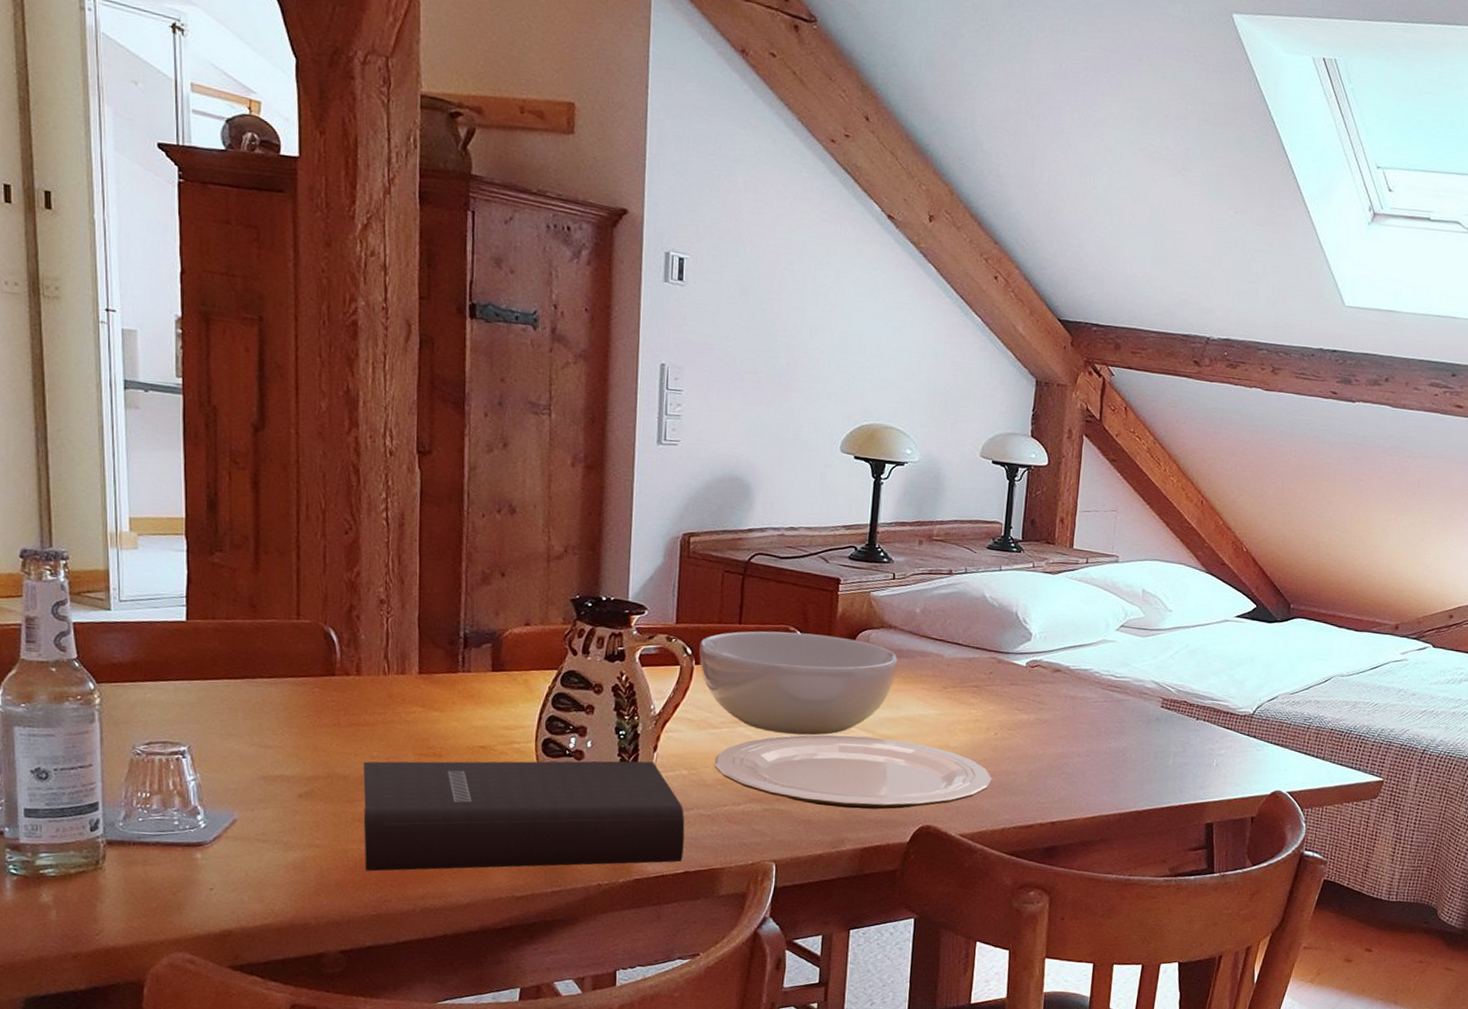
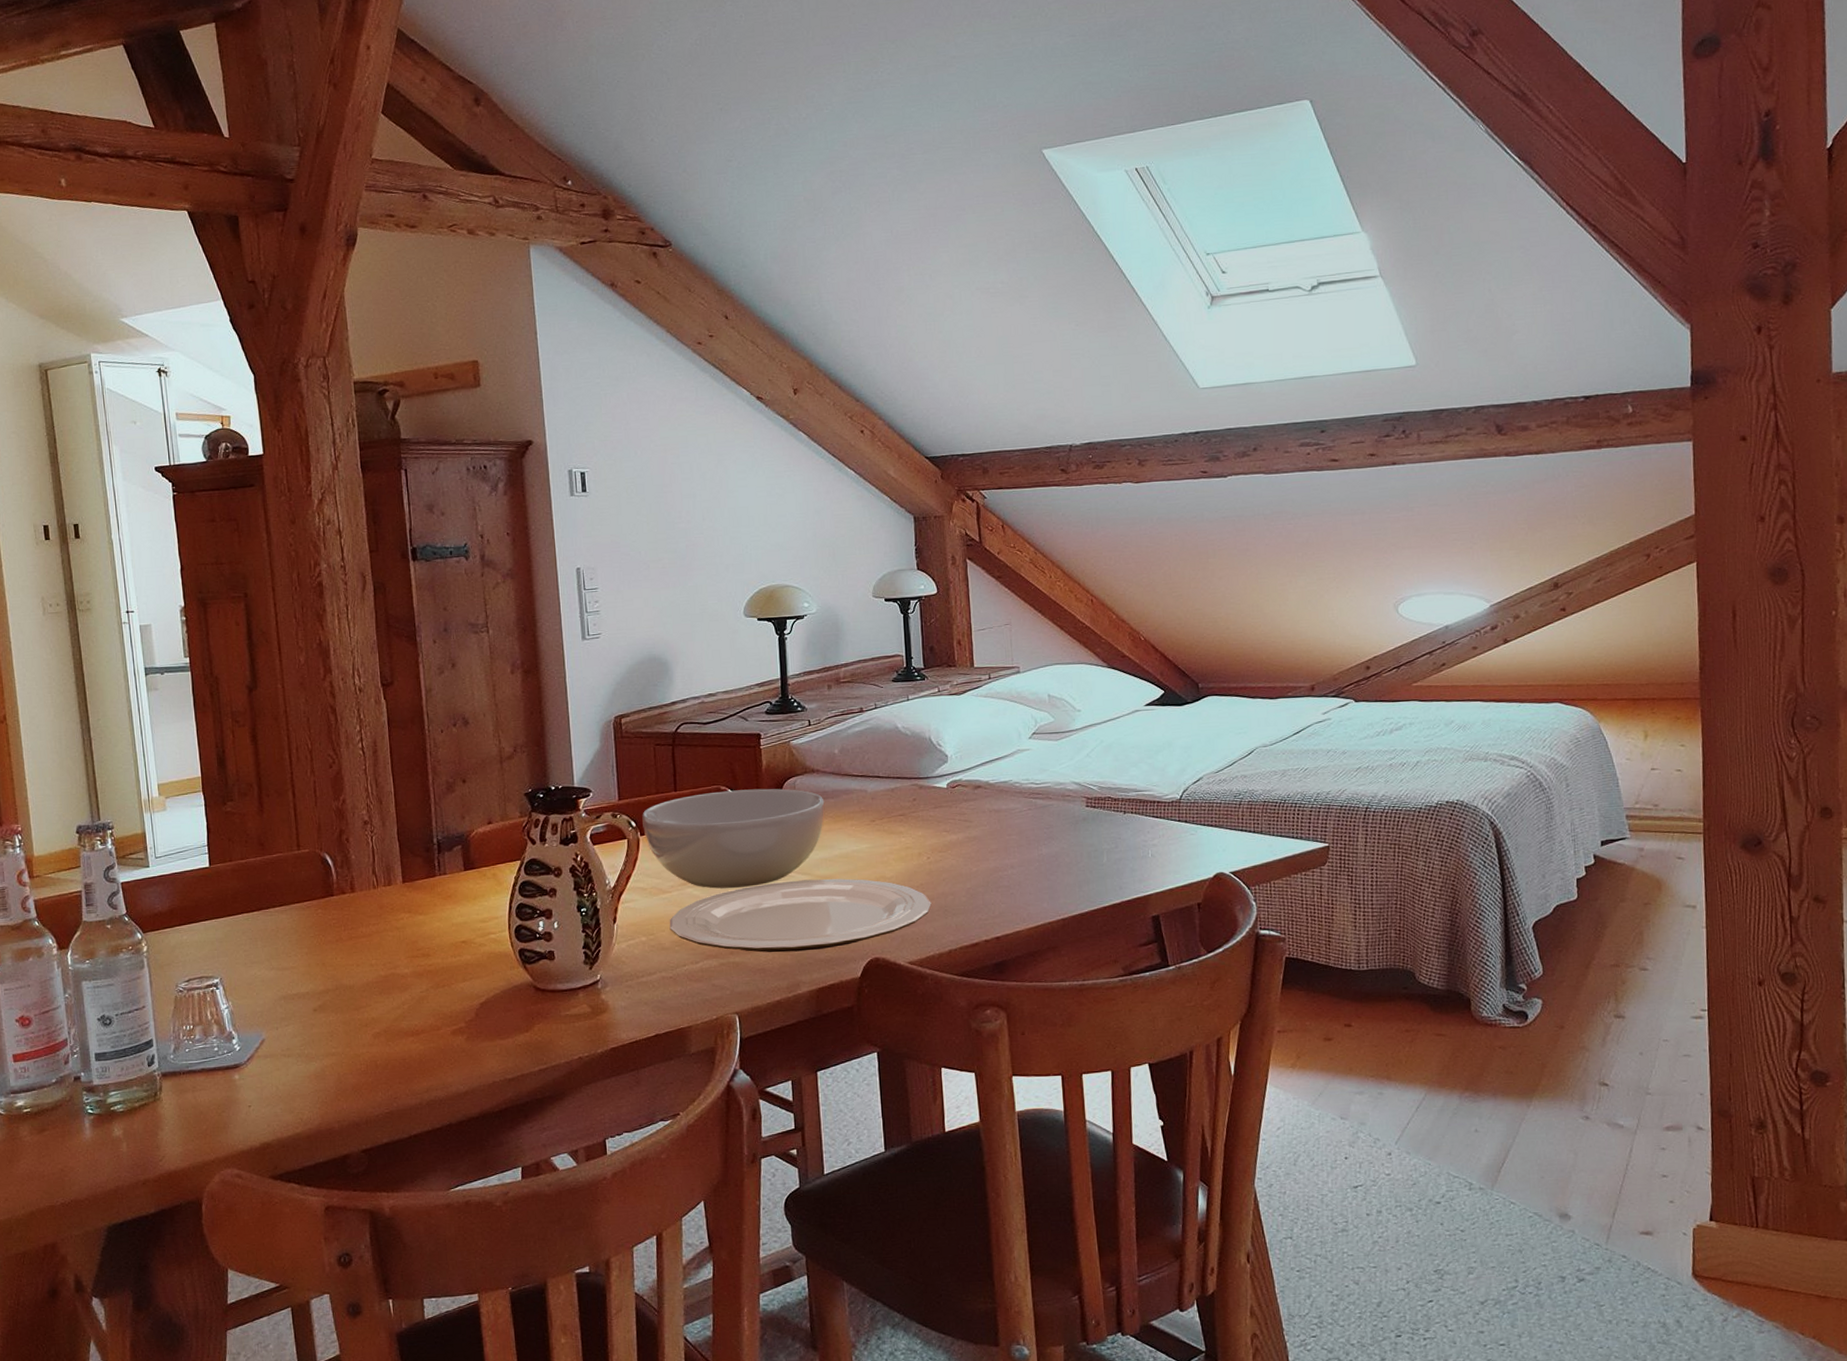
book: present [363,761,685,872] -> none [365,933,653,1072]

